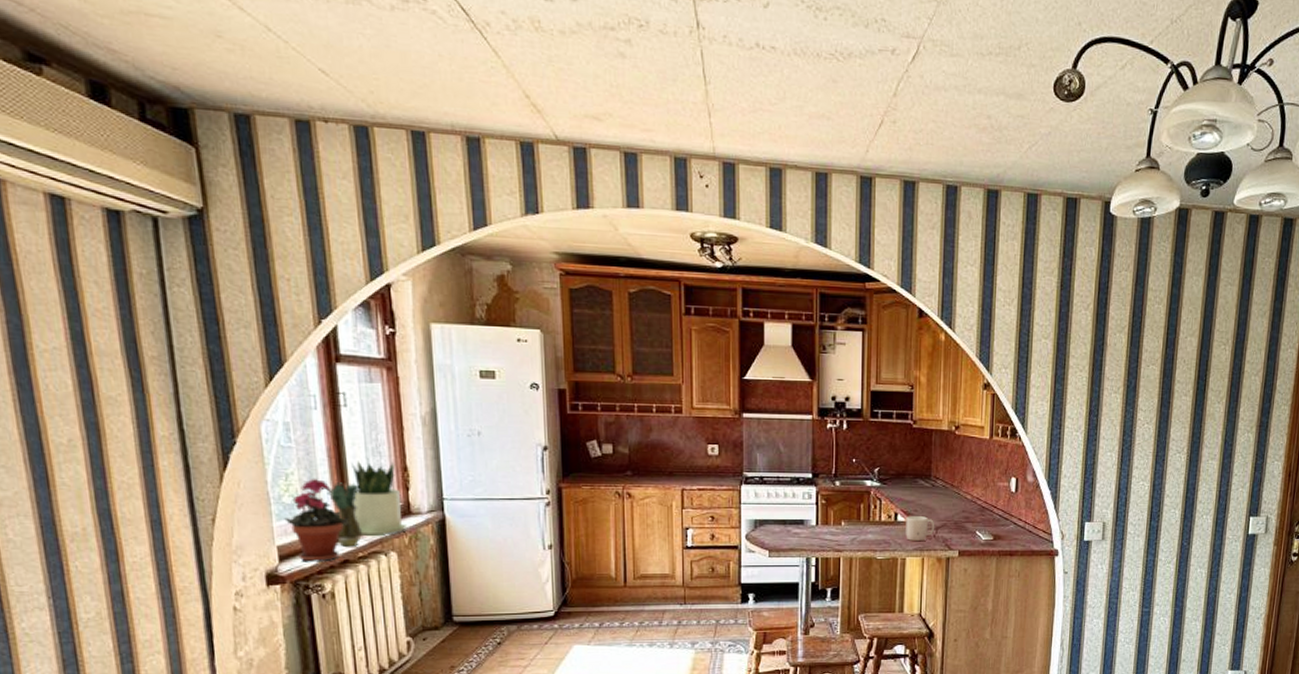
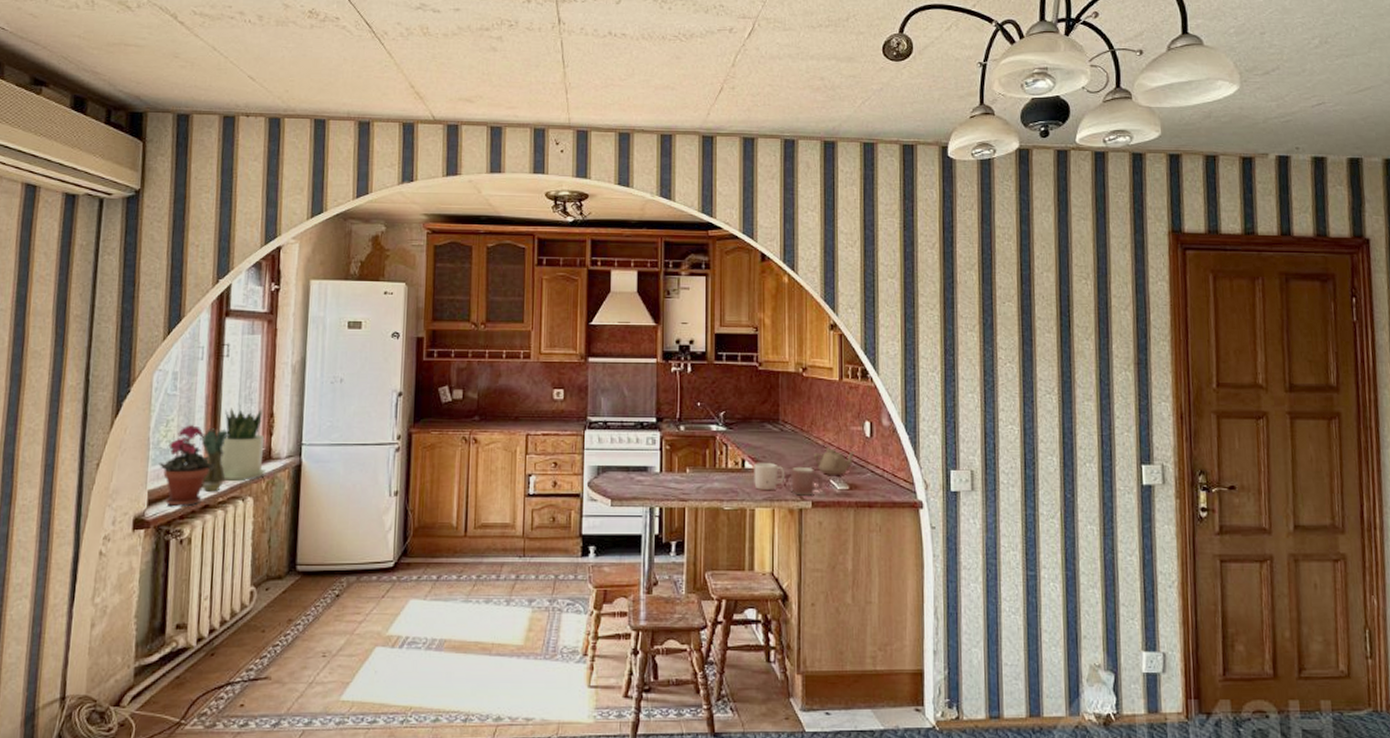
mug: none [940,519,970,546] -> present [791,466,824,496]
teapot: none [962,501,1001,528] -> present [814,447,856,476]

